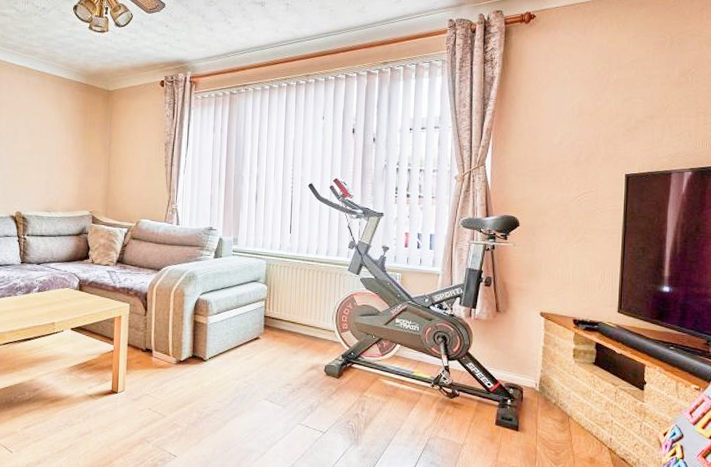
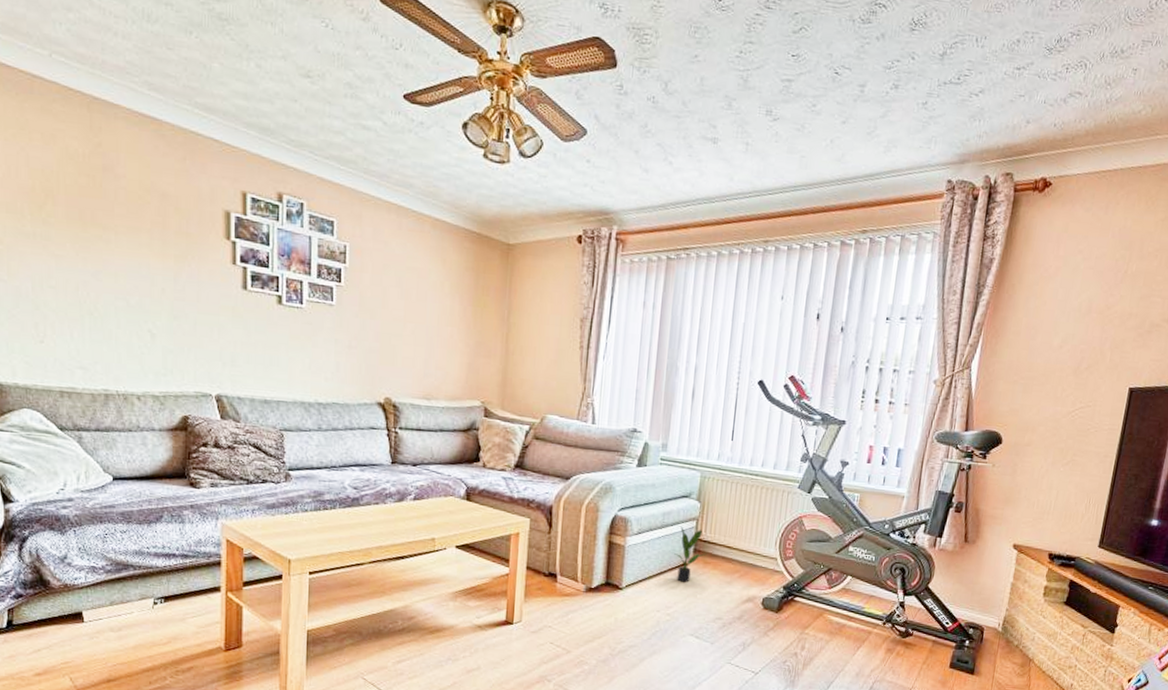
potted plant: none [248,306,275,354] -> present [674,526,707,582]

